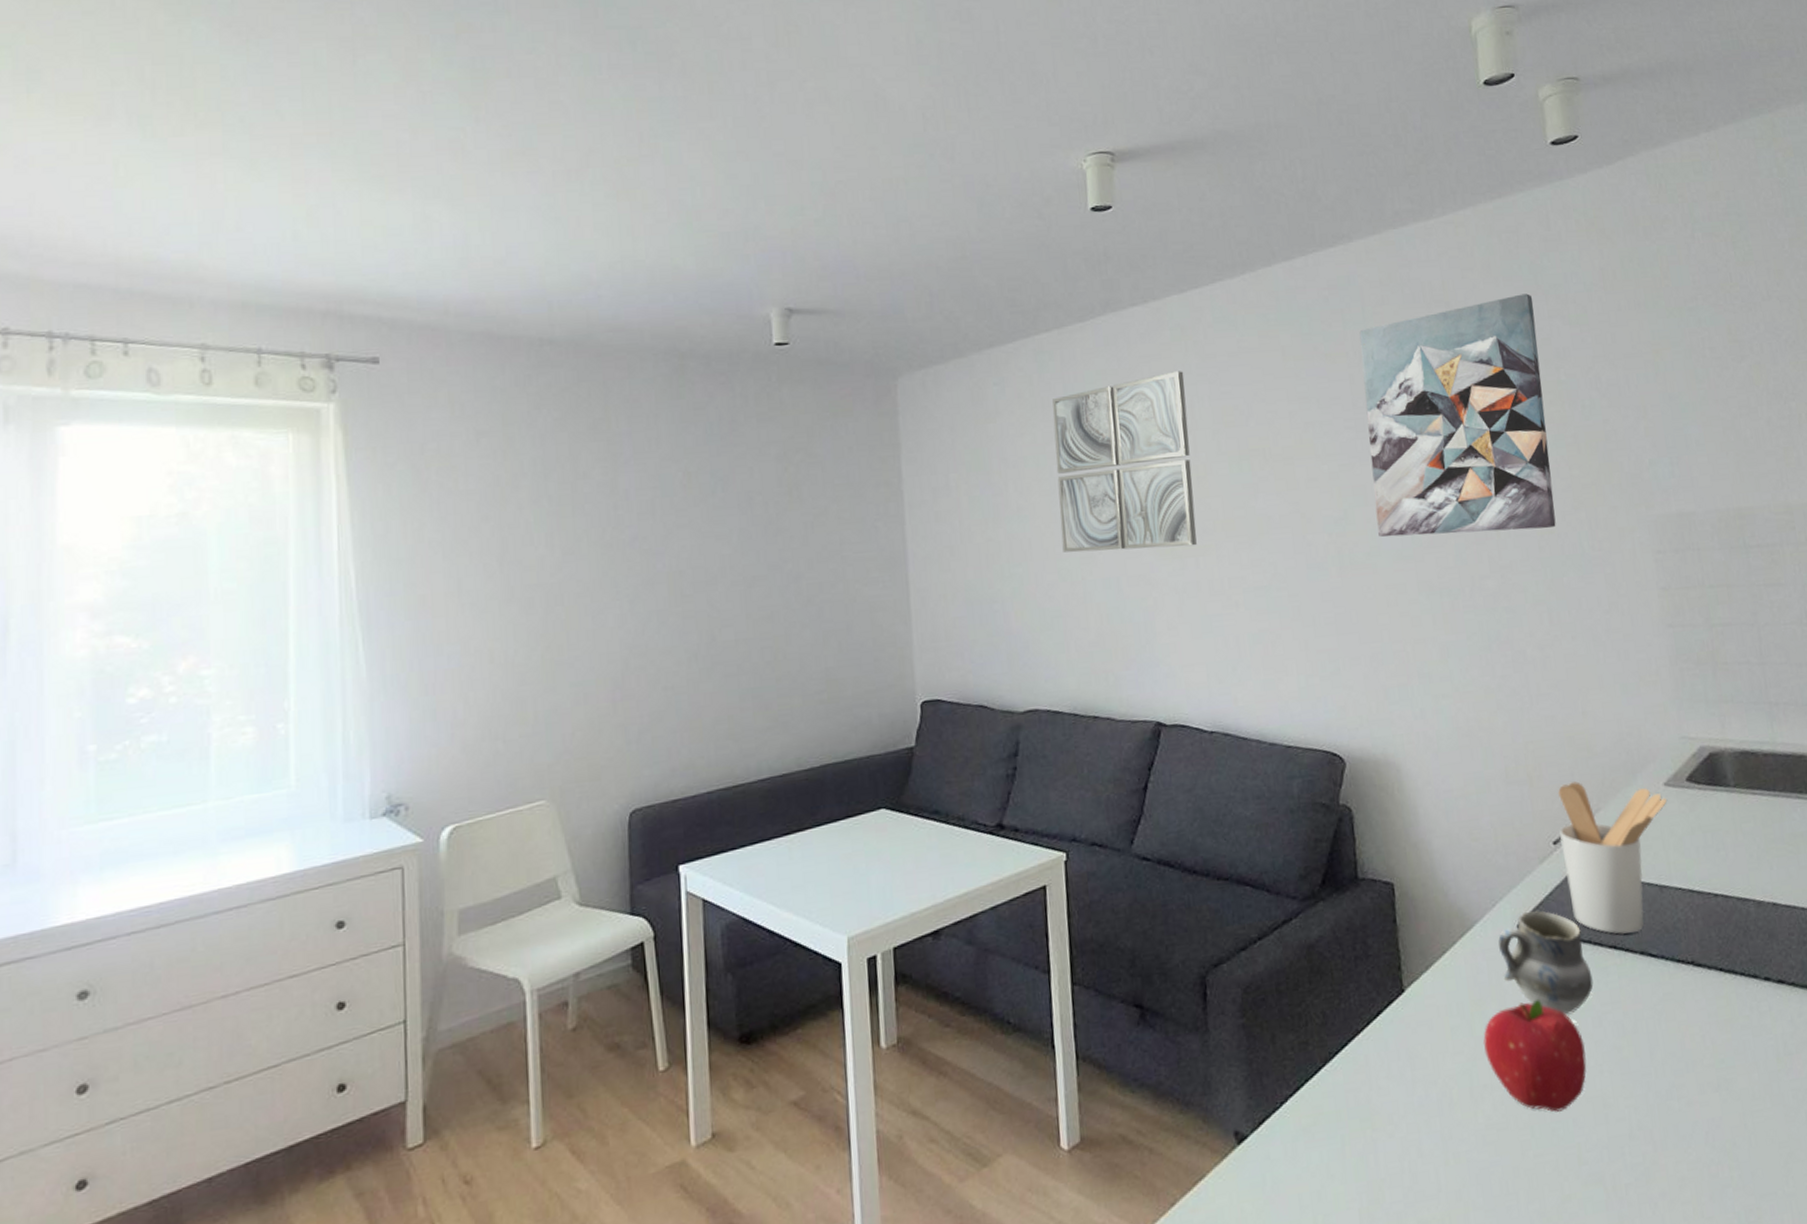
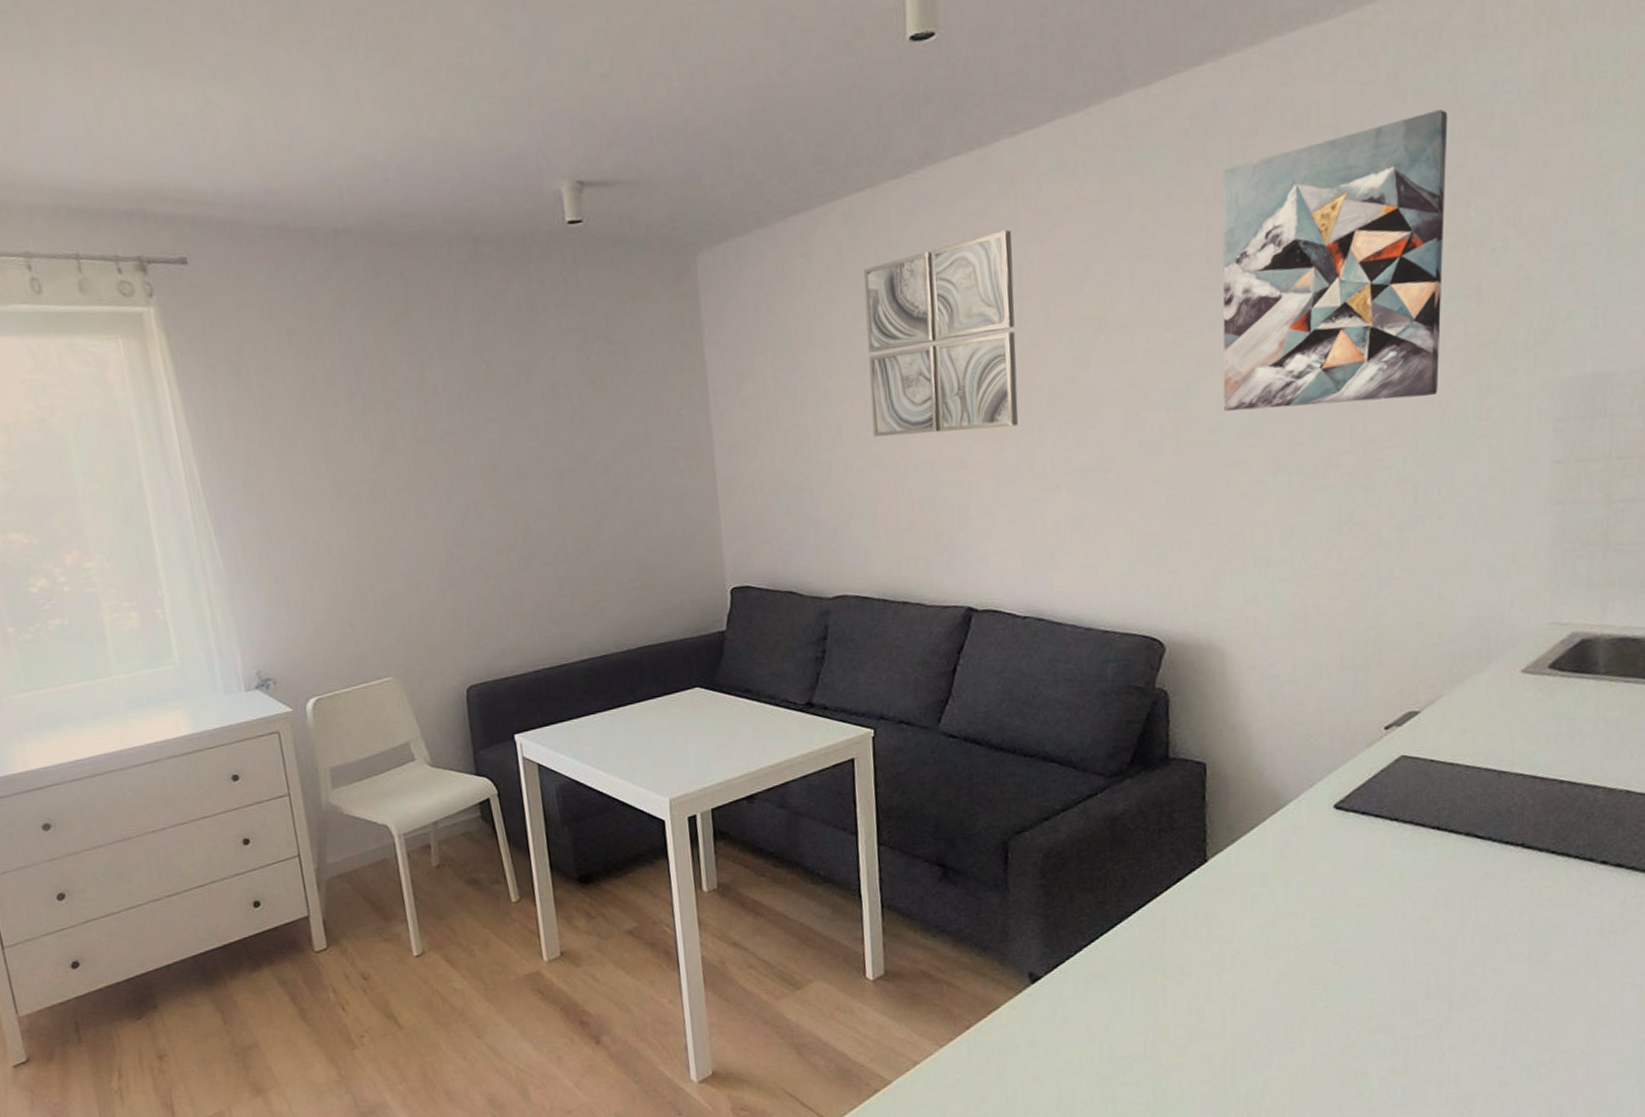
fruit: present [1483,1000,1587,1112] -> none [1285,873,1390,972]
cup: present [1498,910,1594,1015] -> none [1312,792,1409,888]
utensil holder: present [1557,781,1668,934] -> none [1394,667,1523,816]

